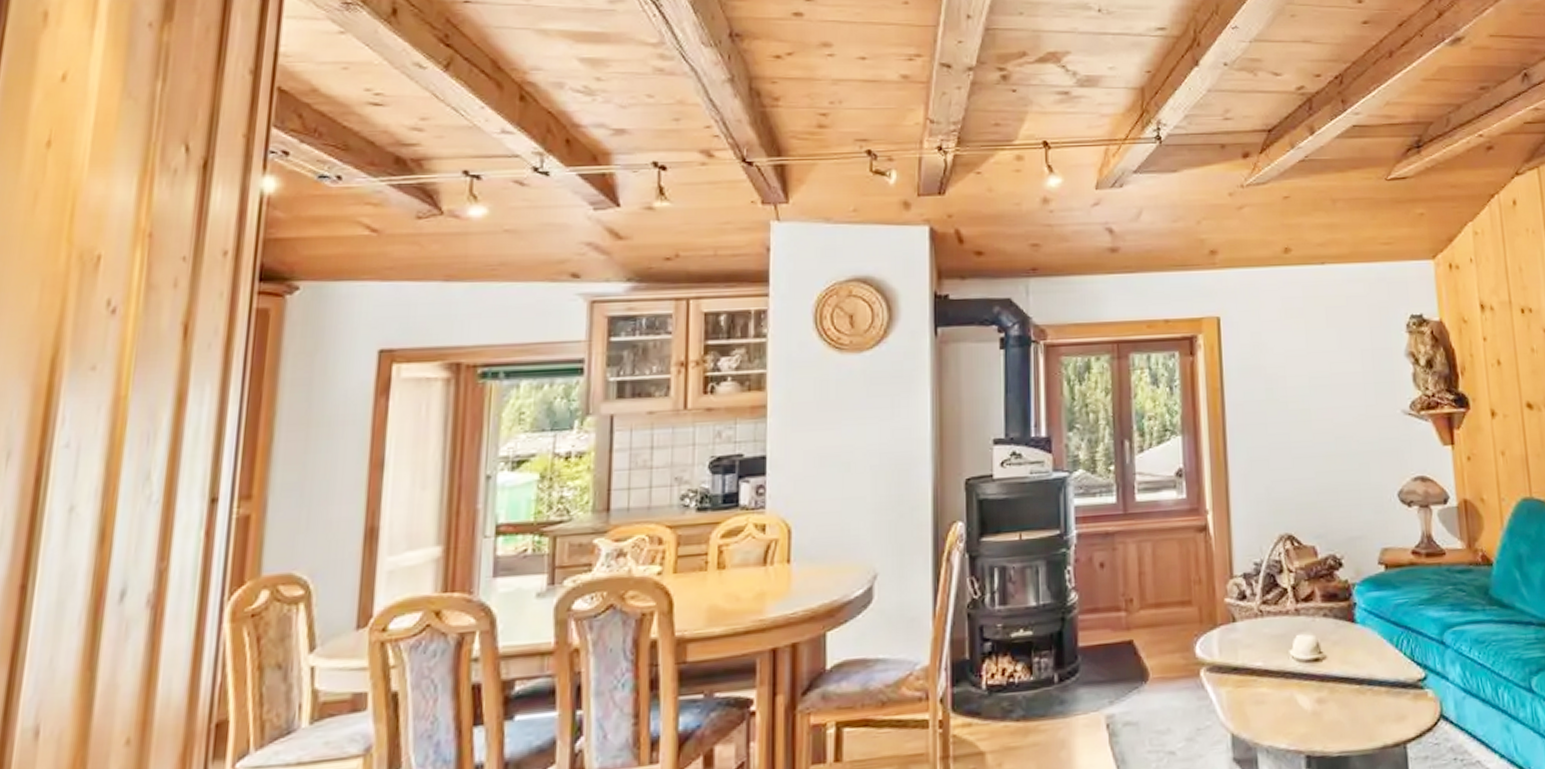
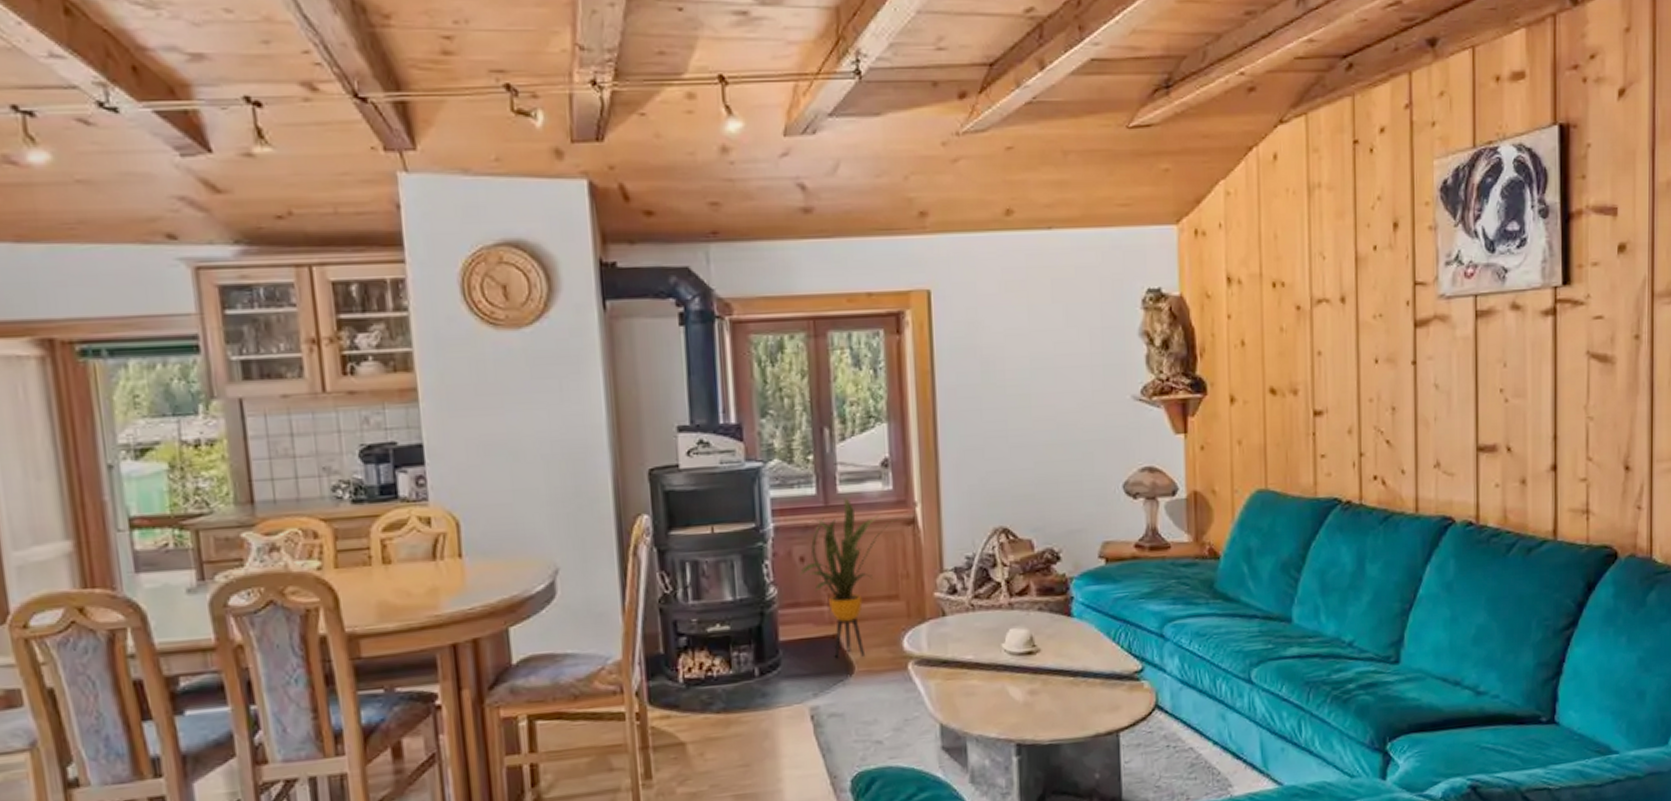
house plant: none [1098,506,1192,665] -> present [799,498,899,659]

